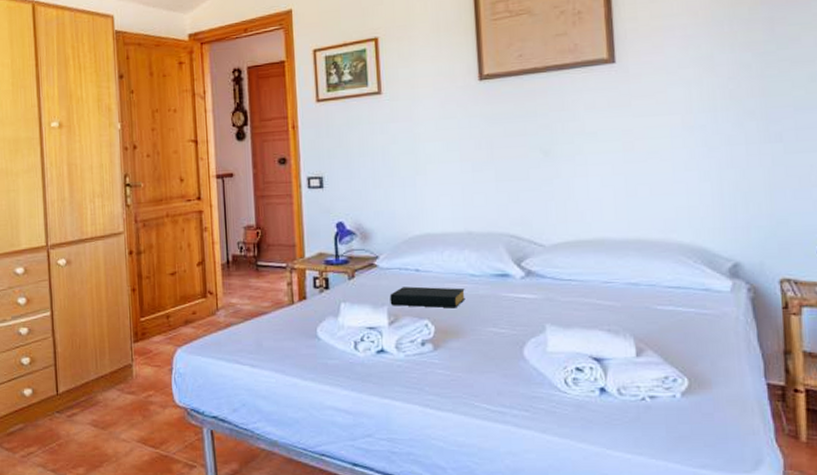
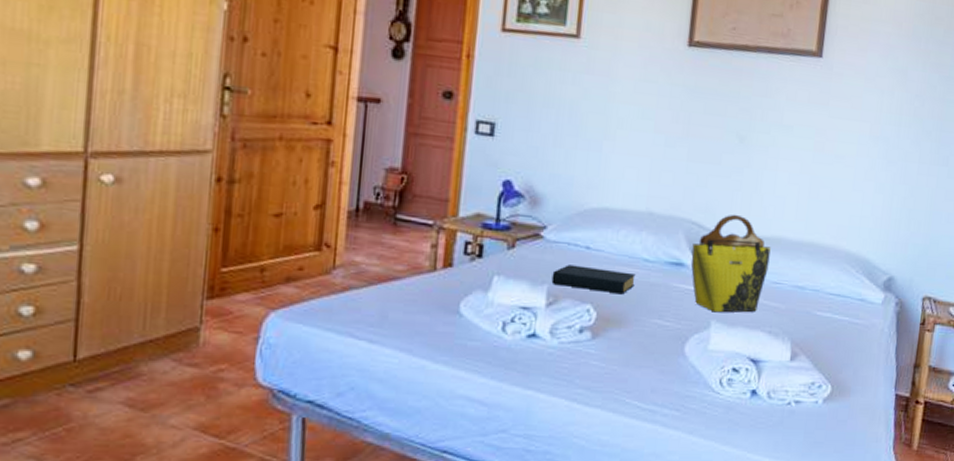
tote bag: none [514,222,596,317] -> present [690,214,771,313]

